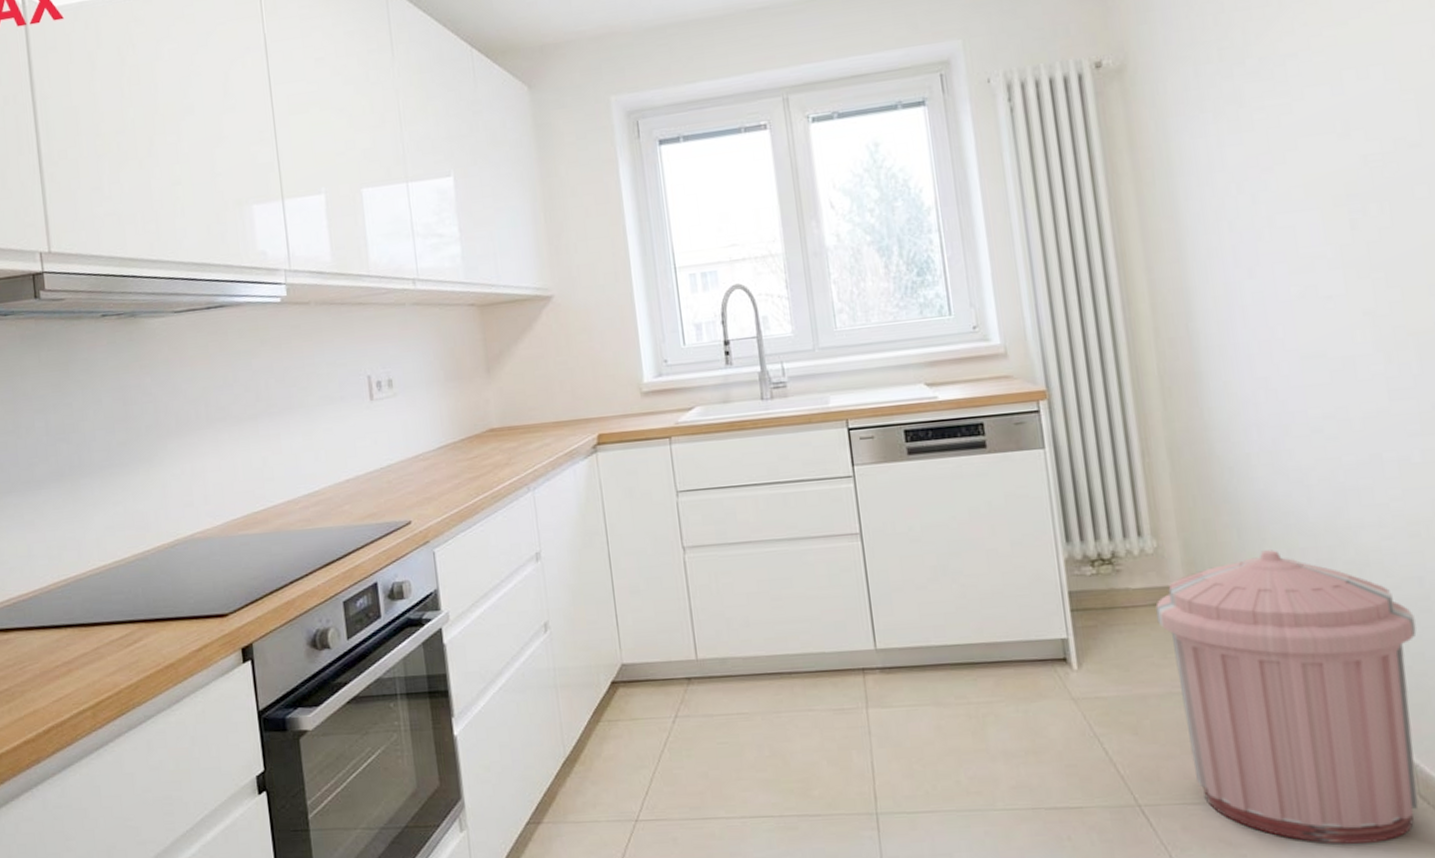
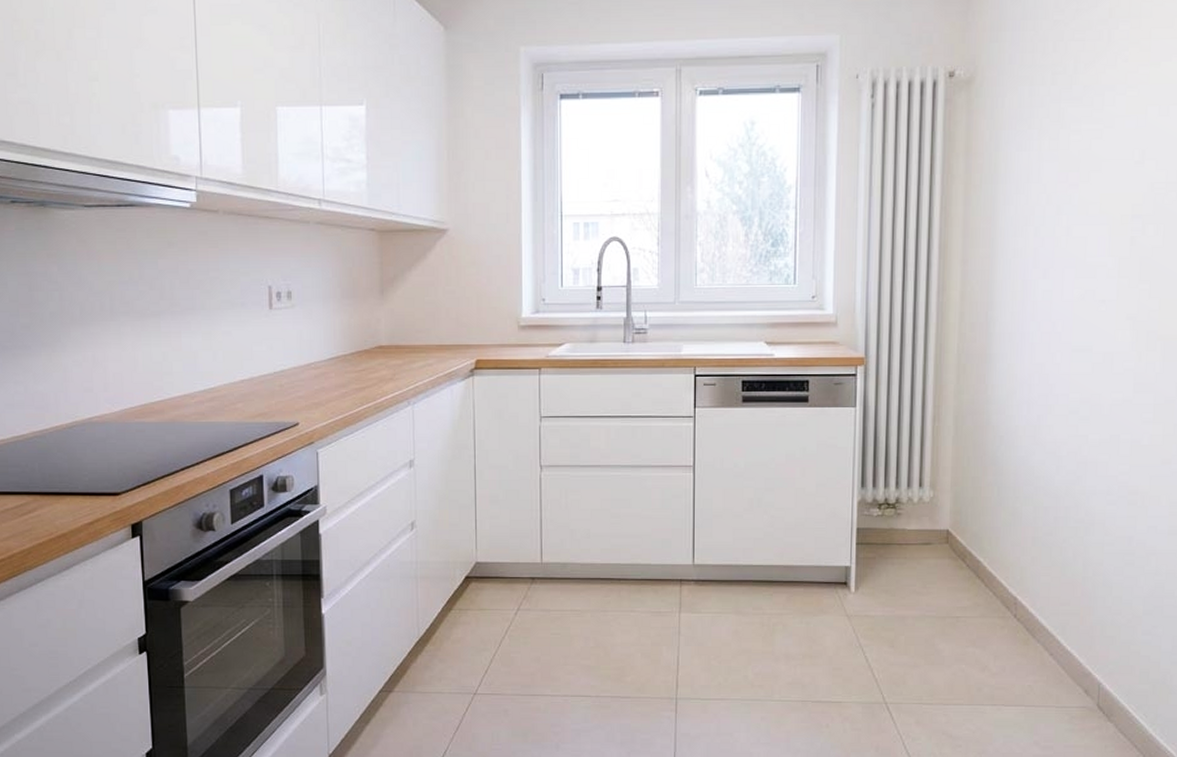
trash can: present [1155,550,1419,844] -> none [923,506,1120,740]

